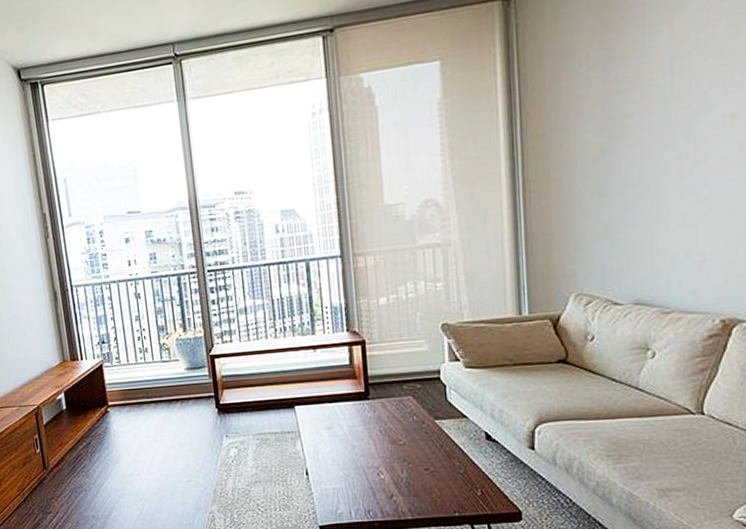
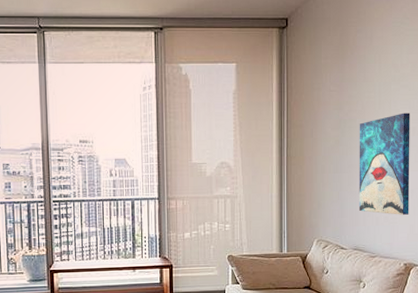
wall art: none [637,92,728,249] -> present [358,112,410,215]

